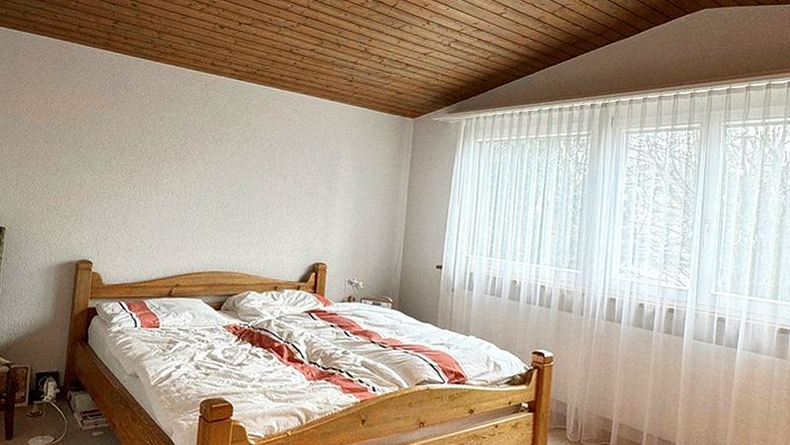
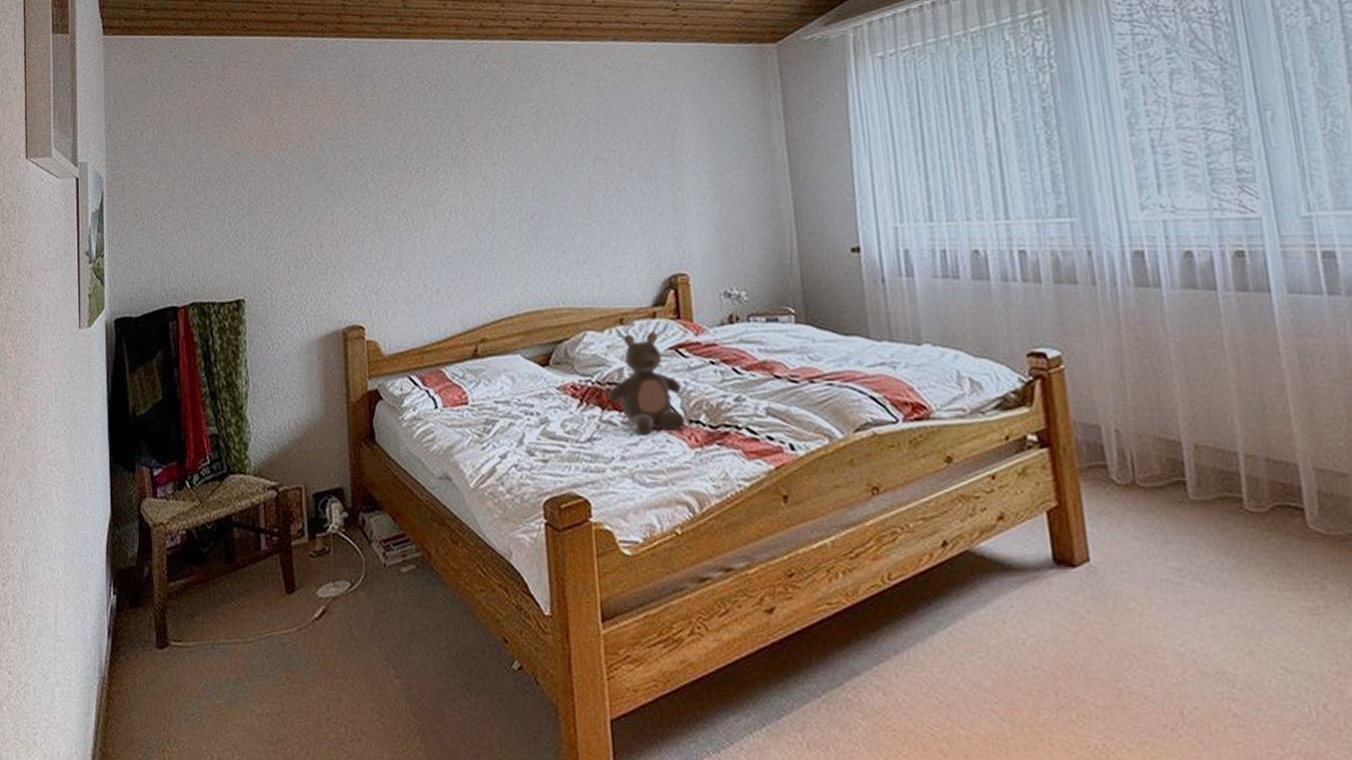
stuffed bear: none [258,297,308,367] -> present [608,332,686,435]

